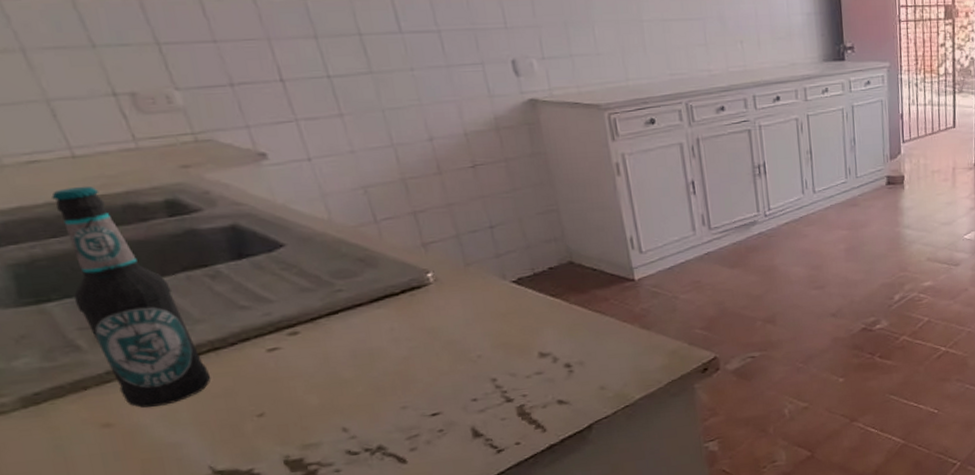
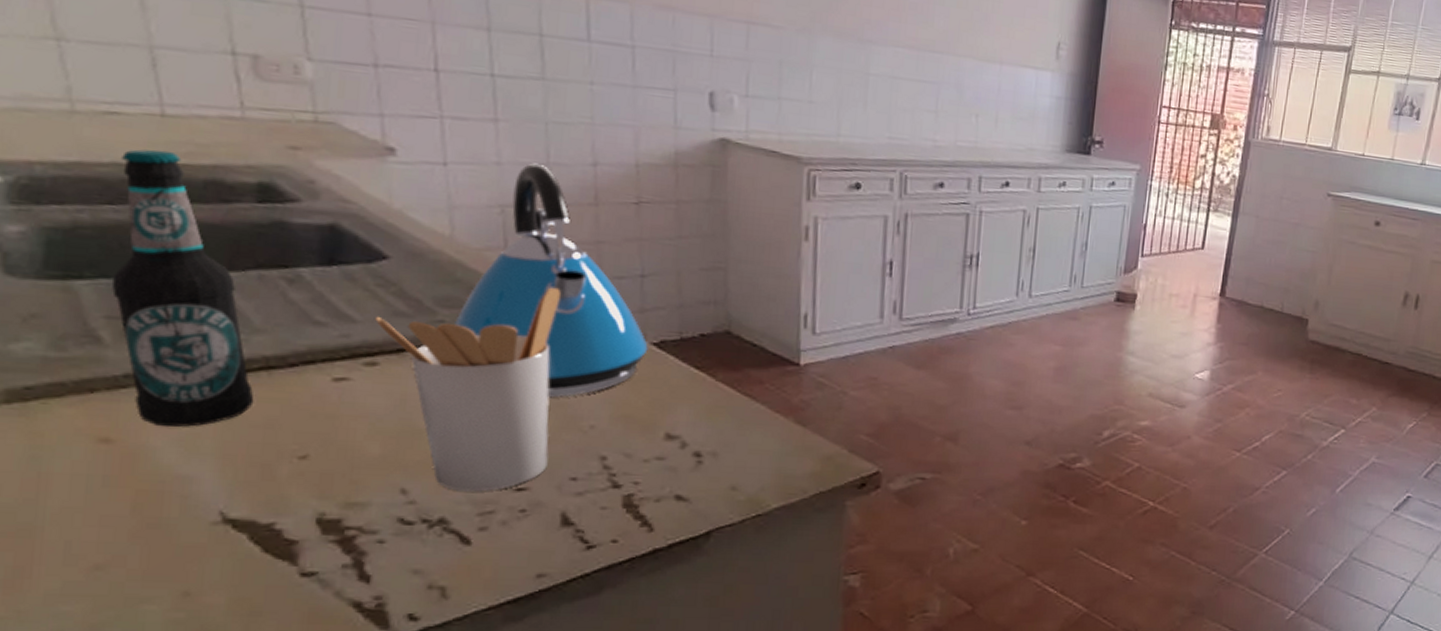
utensil holder: none [287,248,452,423] -> present [375,287,560,492]
kettle: none [350,146,510,339] -> present [455,163,648,398]

